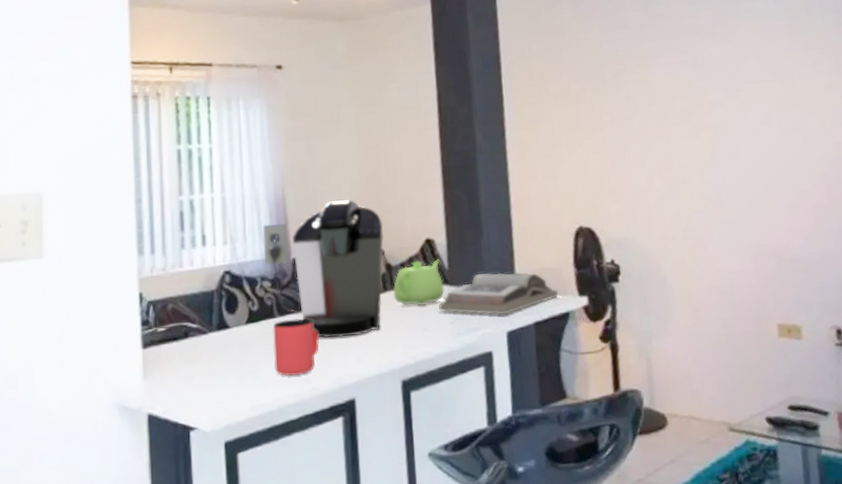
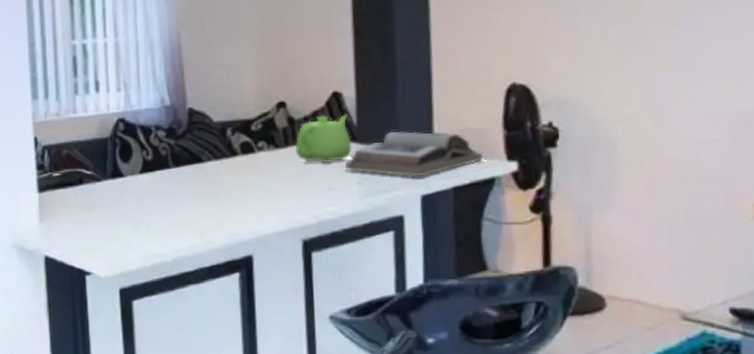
coffee maker: present [263,199,384,339] -> none [158,47,287,192]
cup: present [273,318,319,377] -> none [168,170,216,229]

